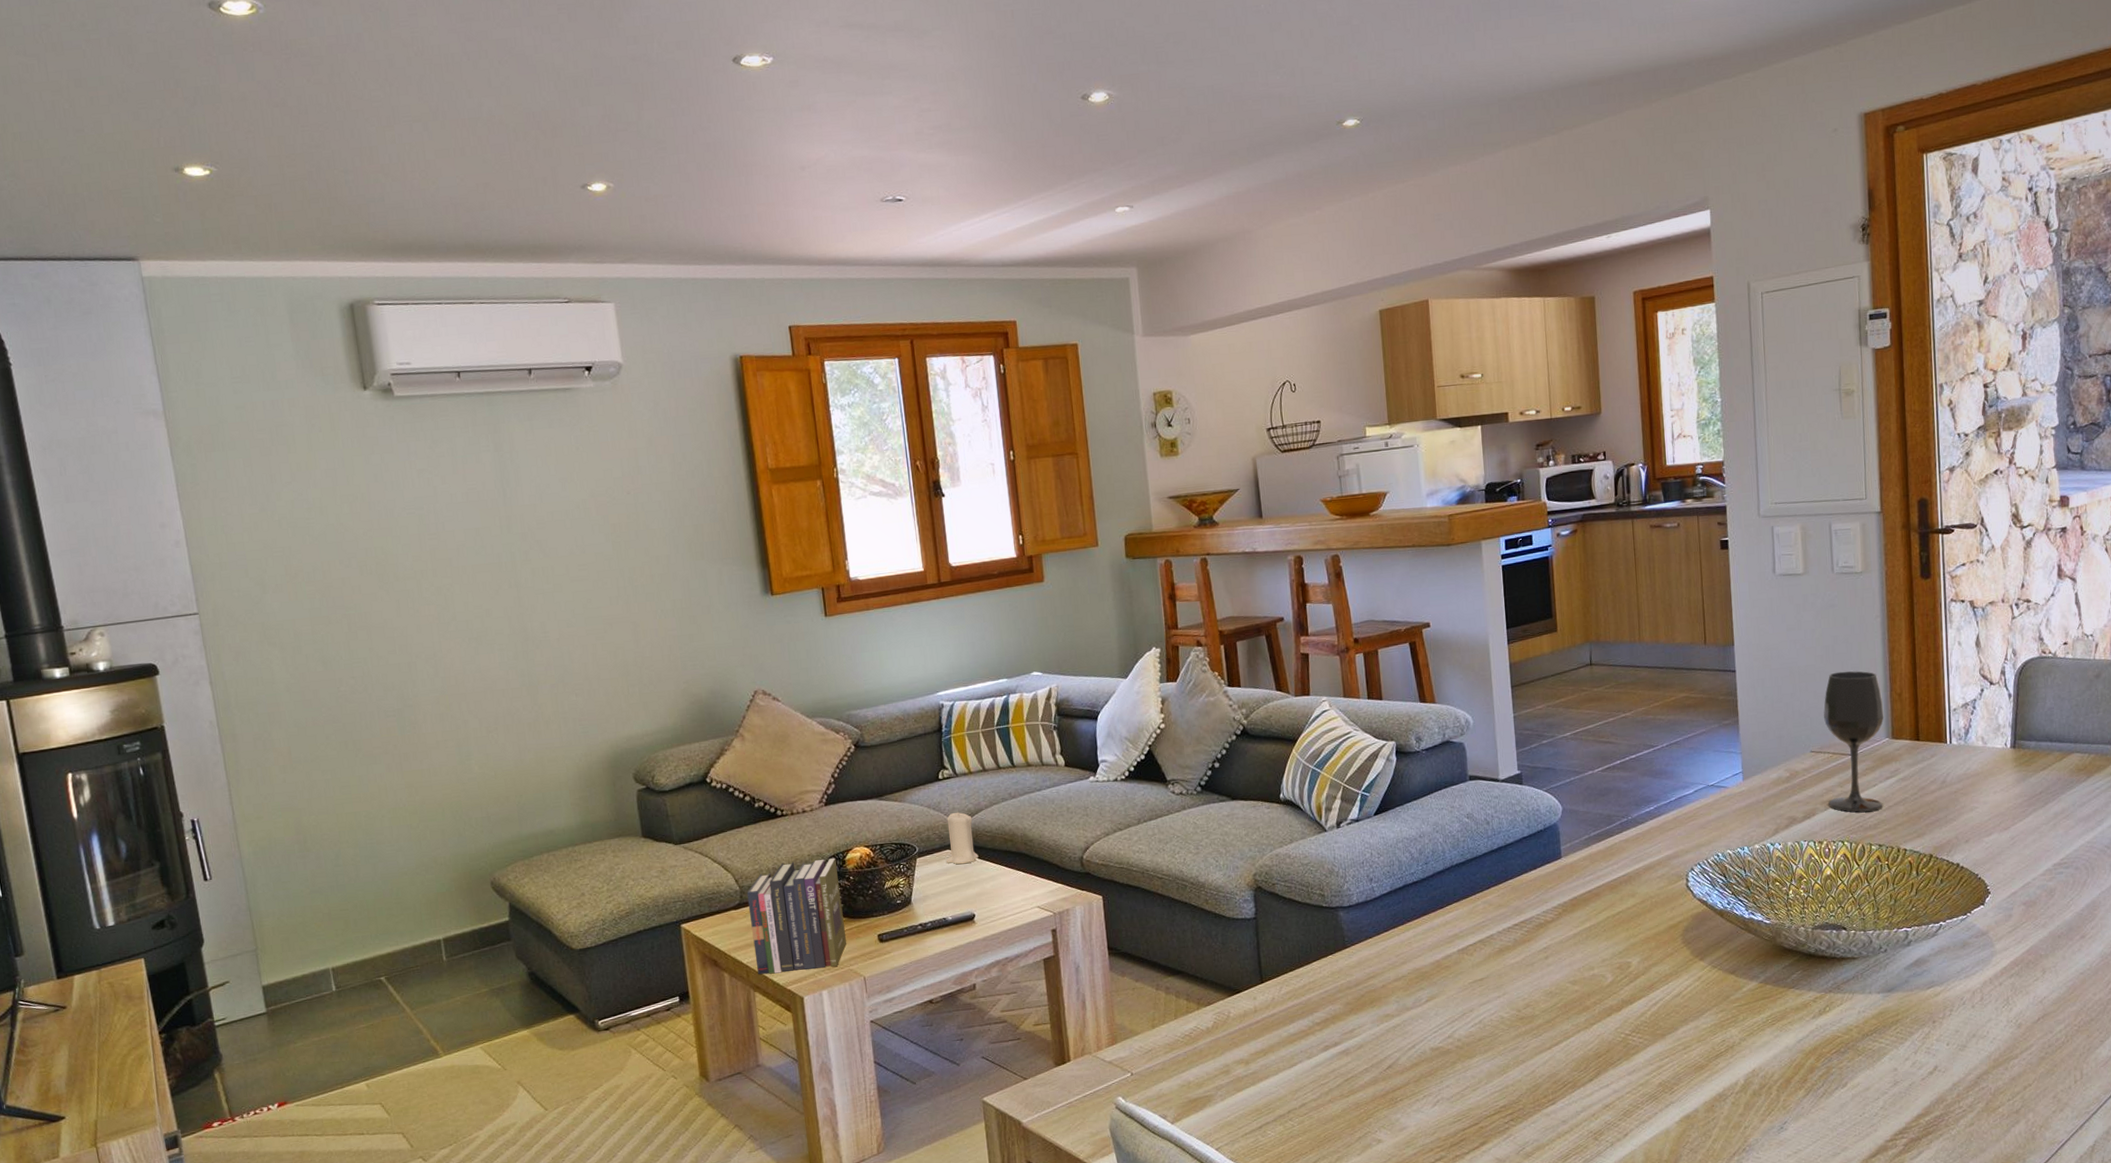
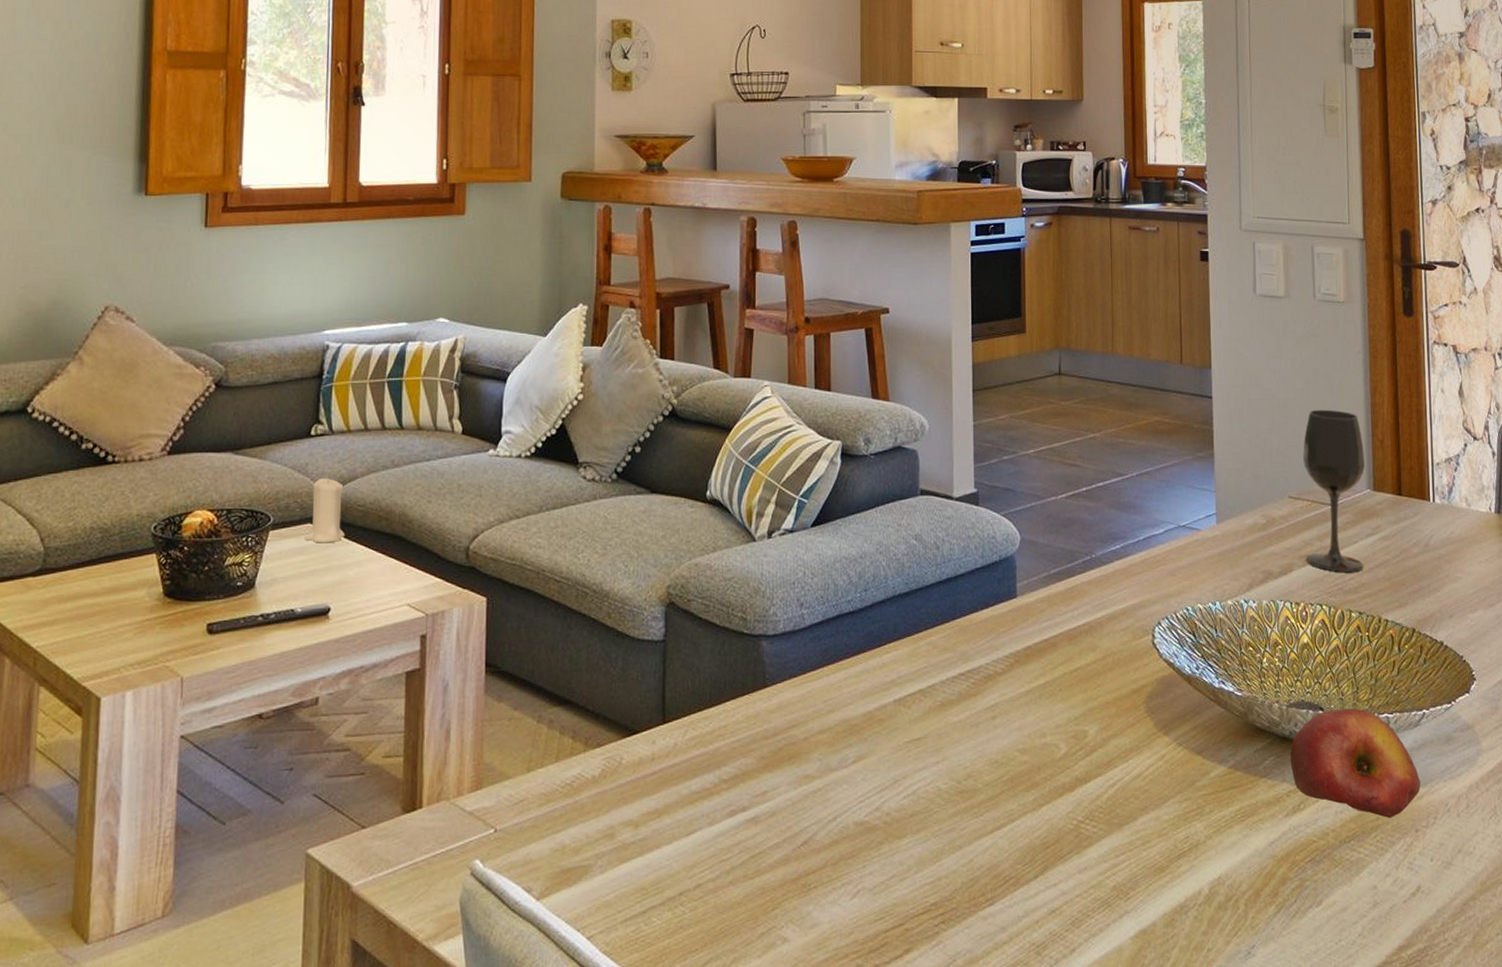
books: present [746,857,847,975] -> none [48,521,170,665]
apple: none [1815,925,1938,1014] -> present [1290,708,1421,819]

